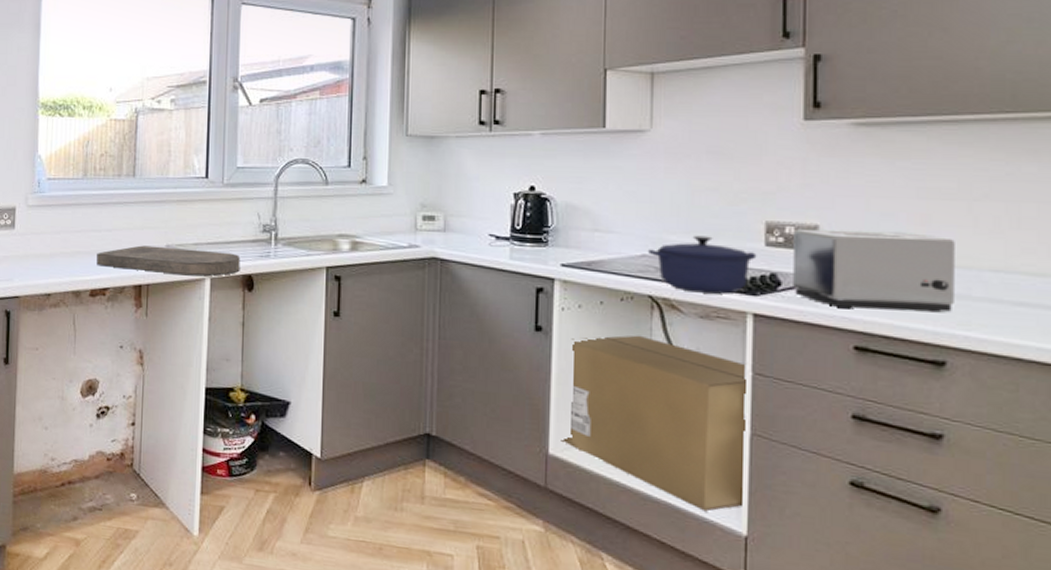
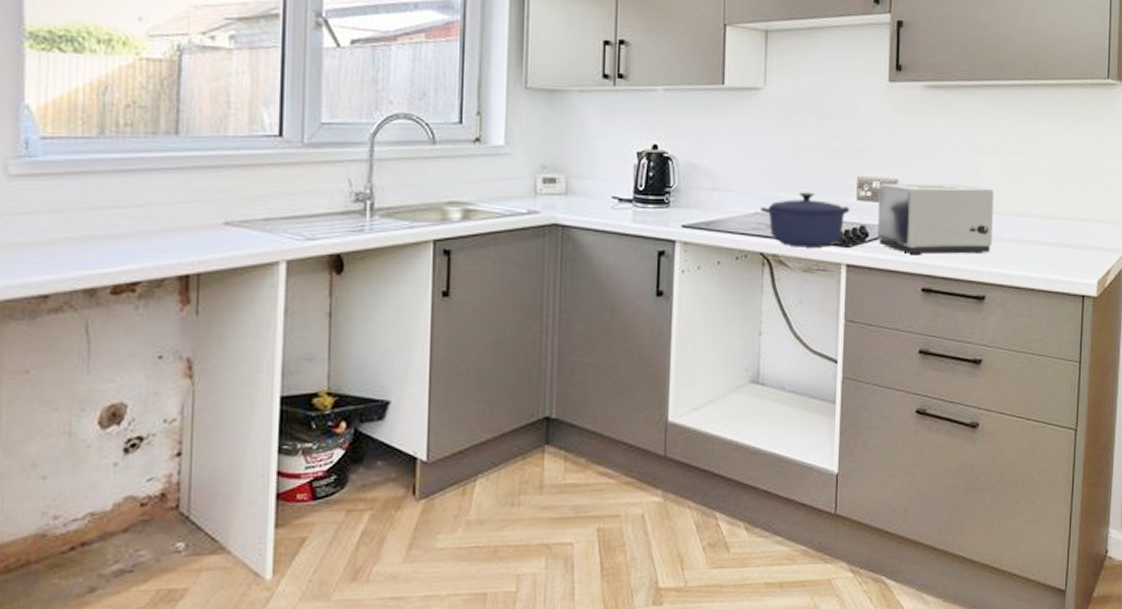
cutting board: present [97,245,241,277] -> none [121,224,326,260]
box: present [561,335,746,512] -> none [679,292,840,456]

